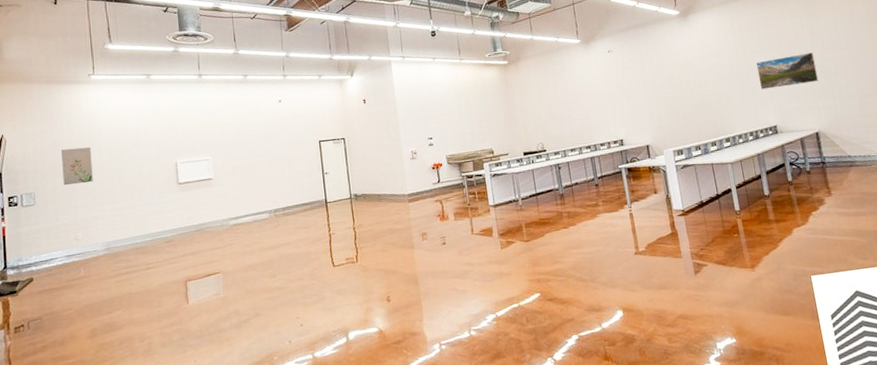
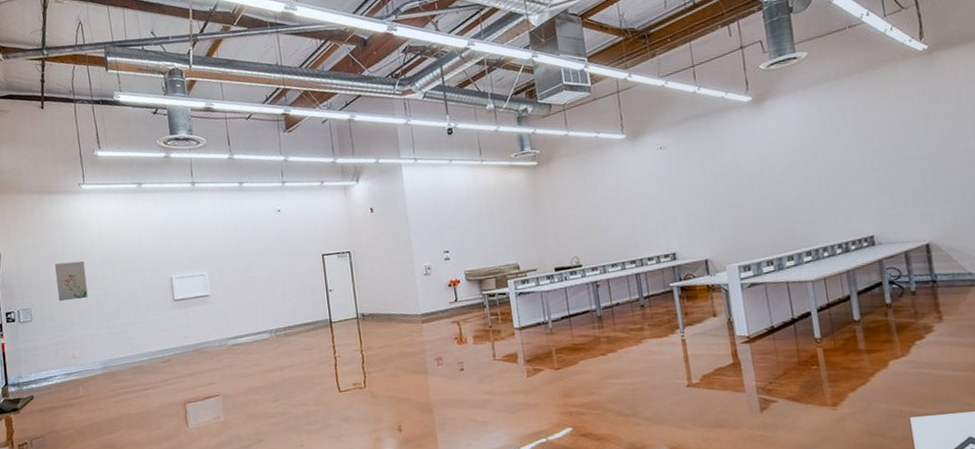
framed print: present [756,52,819,90] -> none [850,144,934,192]

